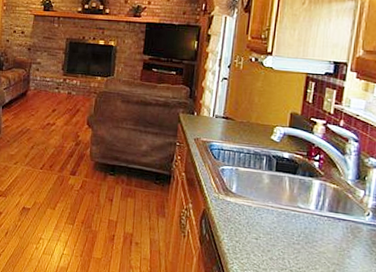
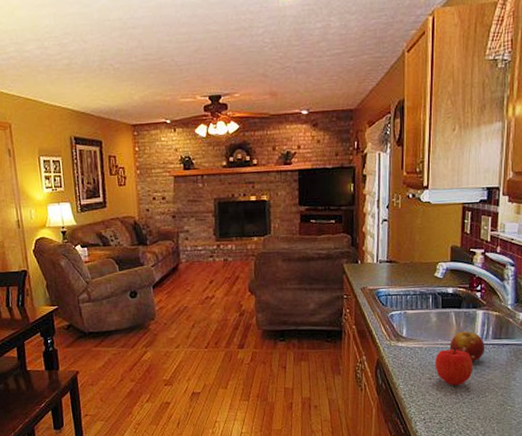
fruit: none [263,212,305,252] -> present [435,347,473,386]
fruit: none [280,197,320,231] -> present [449,331,485,362]

